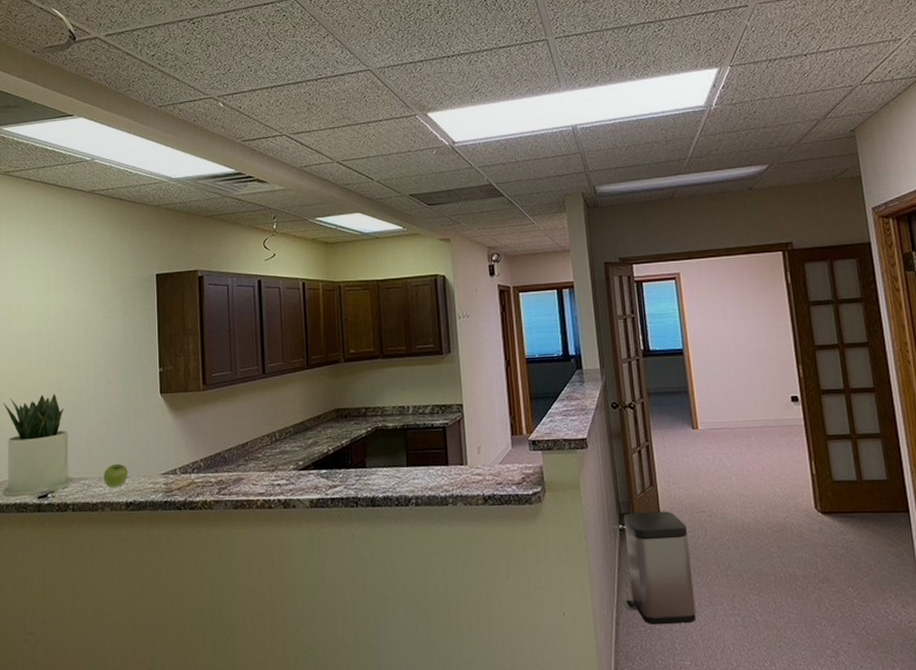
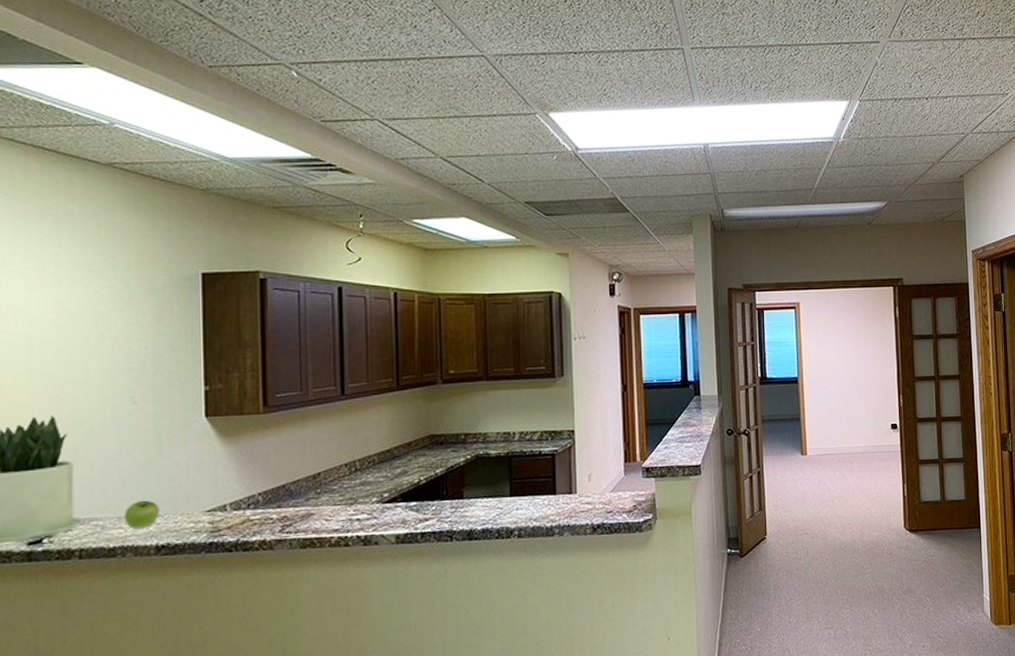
pedal bin: present [623,511,696,624] -> none [726,534,794,643]

